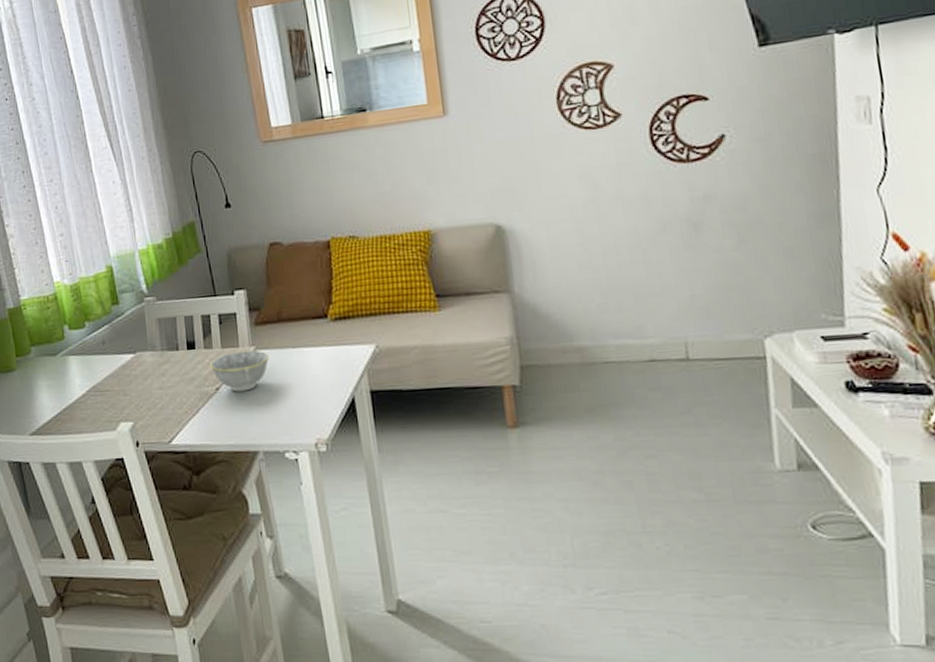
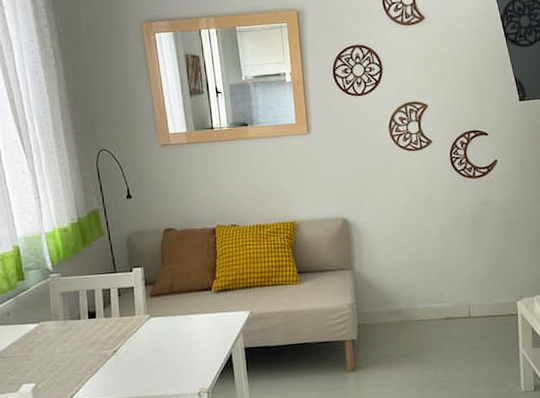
bowl: present [209,350,270,392] -> none [108,317,162,353]

